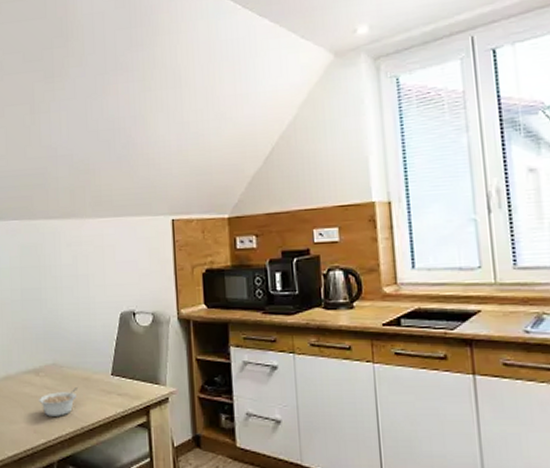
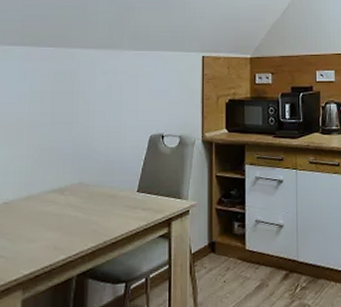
legume: present [39,388,78,416] -> none [62,204,103,233]

